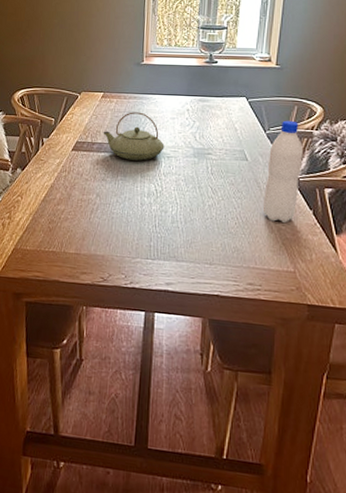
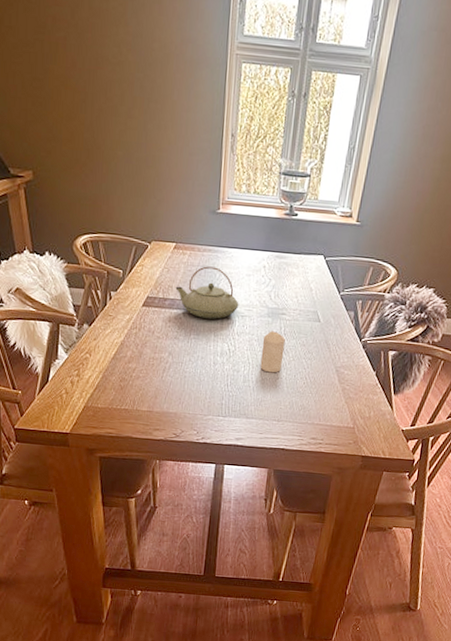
candle: none [188,171,213,213] -> present [260,331,285,373]
water bottle: present [262,120,303,224] -> none [330,281,374,384]

